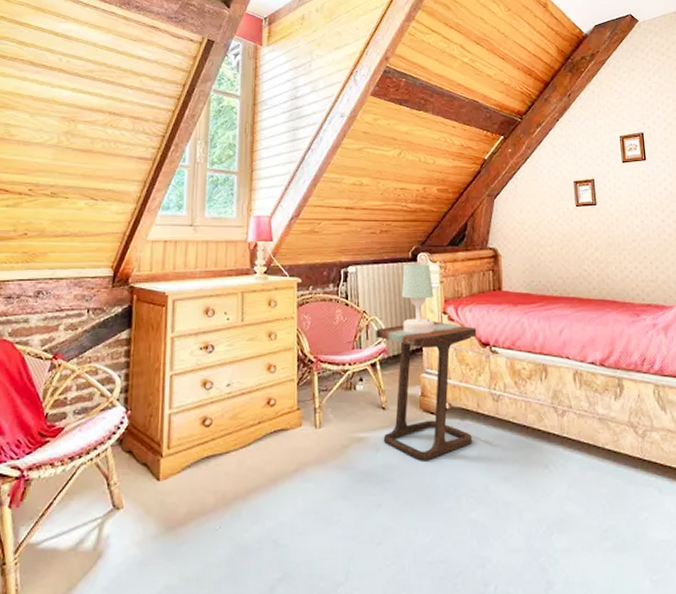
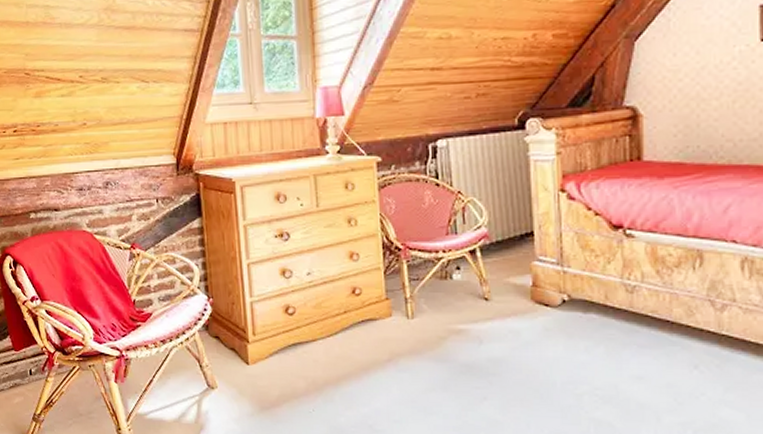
side table: present [376,321,498,461] -> none [474,200,631,356]
table lamp: present [401,264,434,335] -> none [505,132,549,217]

